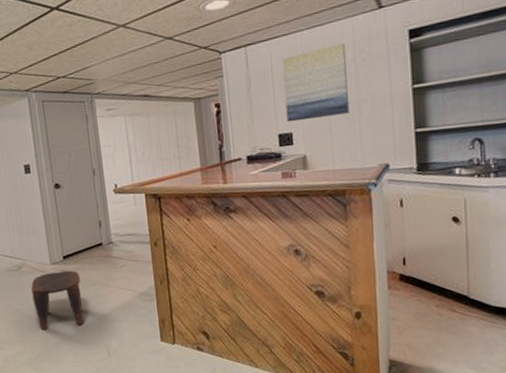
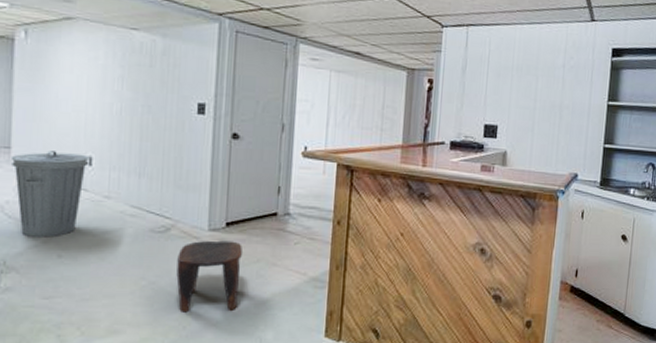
wall art: present [282,43,349,122] -> none [495,46,558,117]

